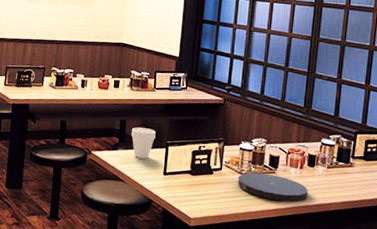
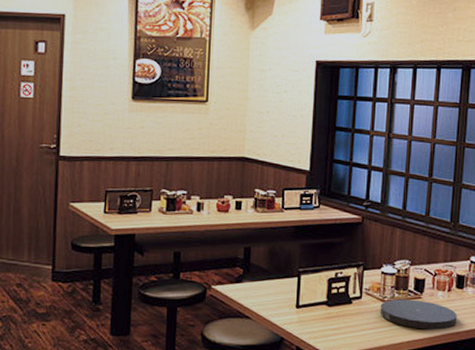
cup: present [131,127,156,159] -> none [258,255,286,291]

